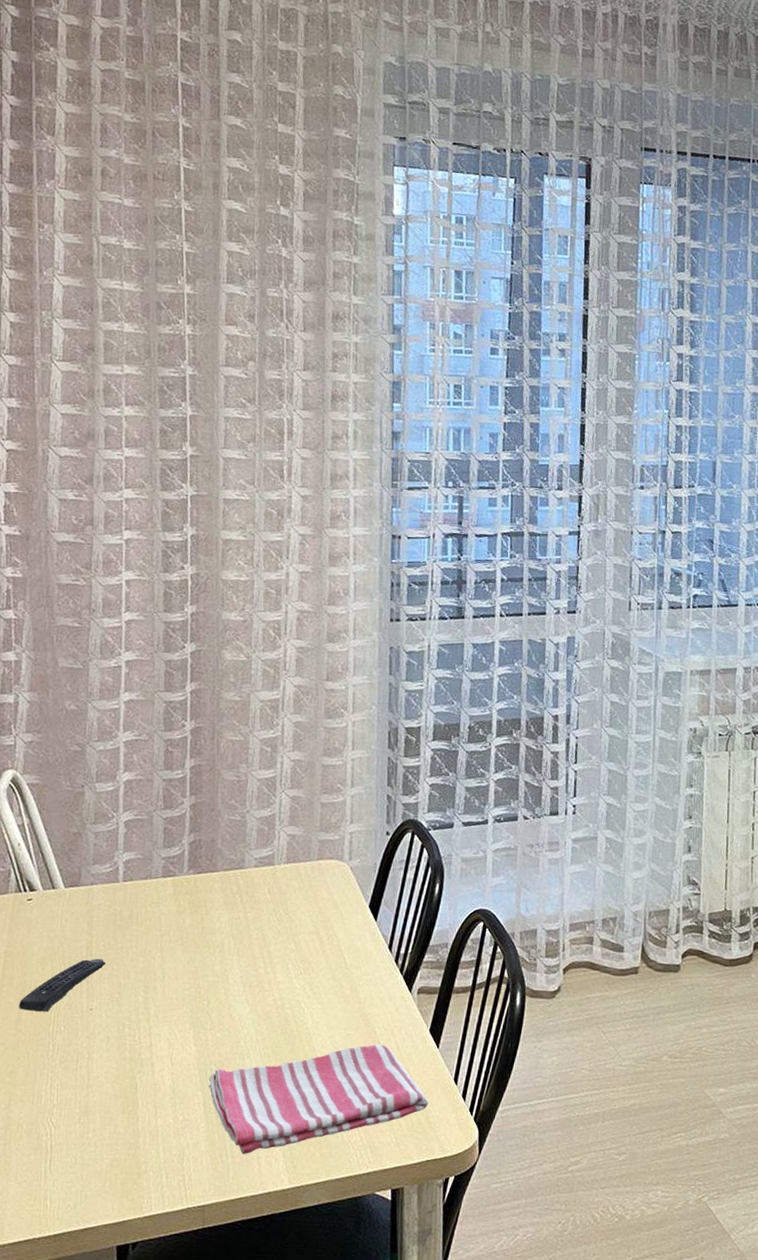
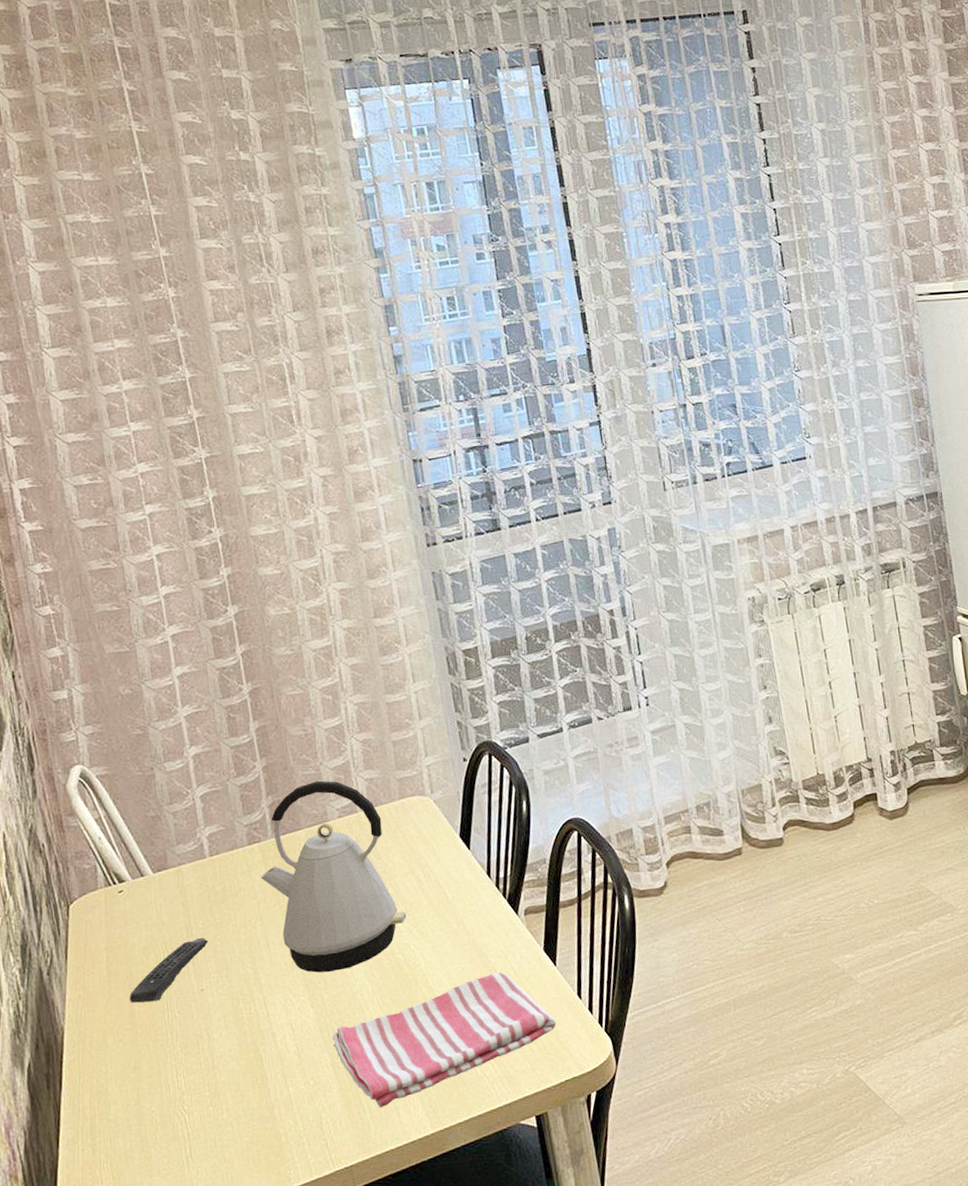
kettle: none [168,827,303,1015] -> present [260,780,406,973]

